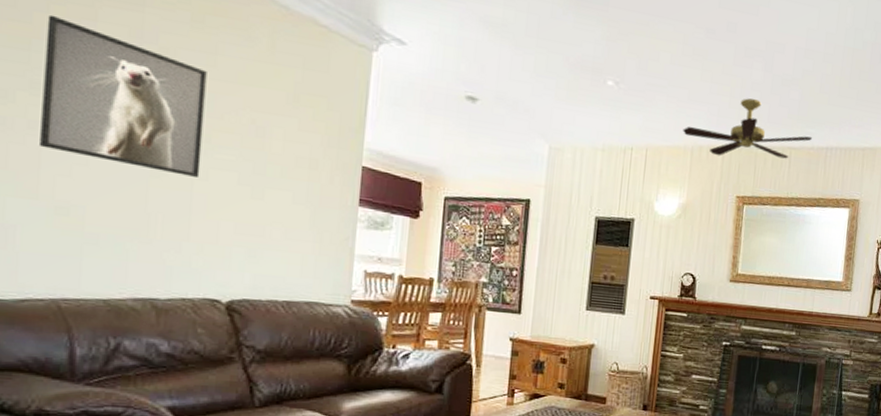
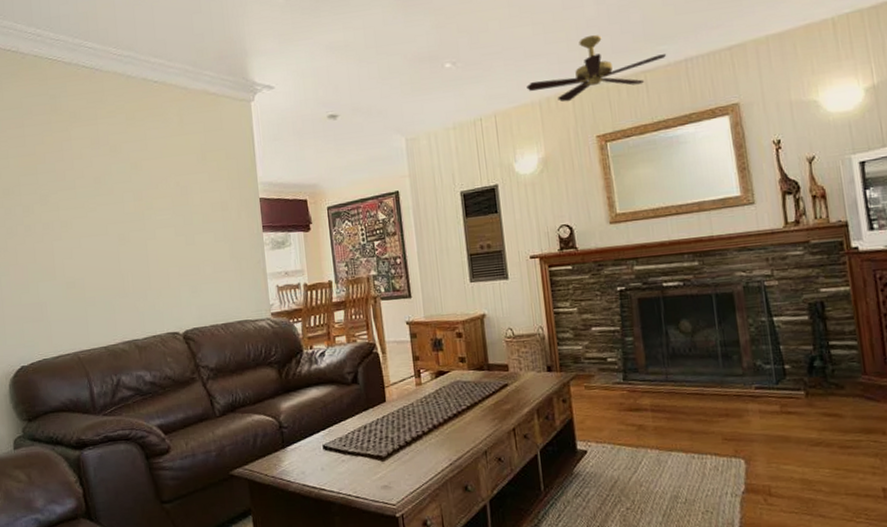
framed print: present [40,14,207,177] -> none [43,144,150,241]

